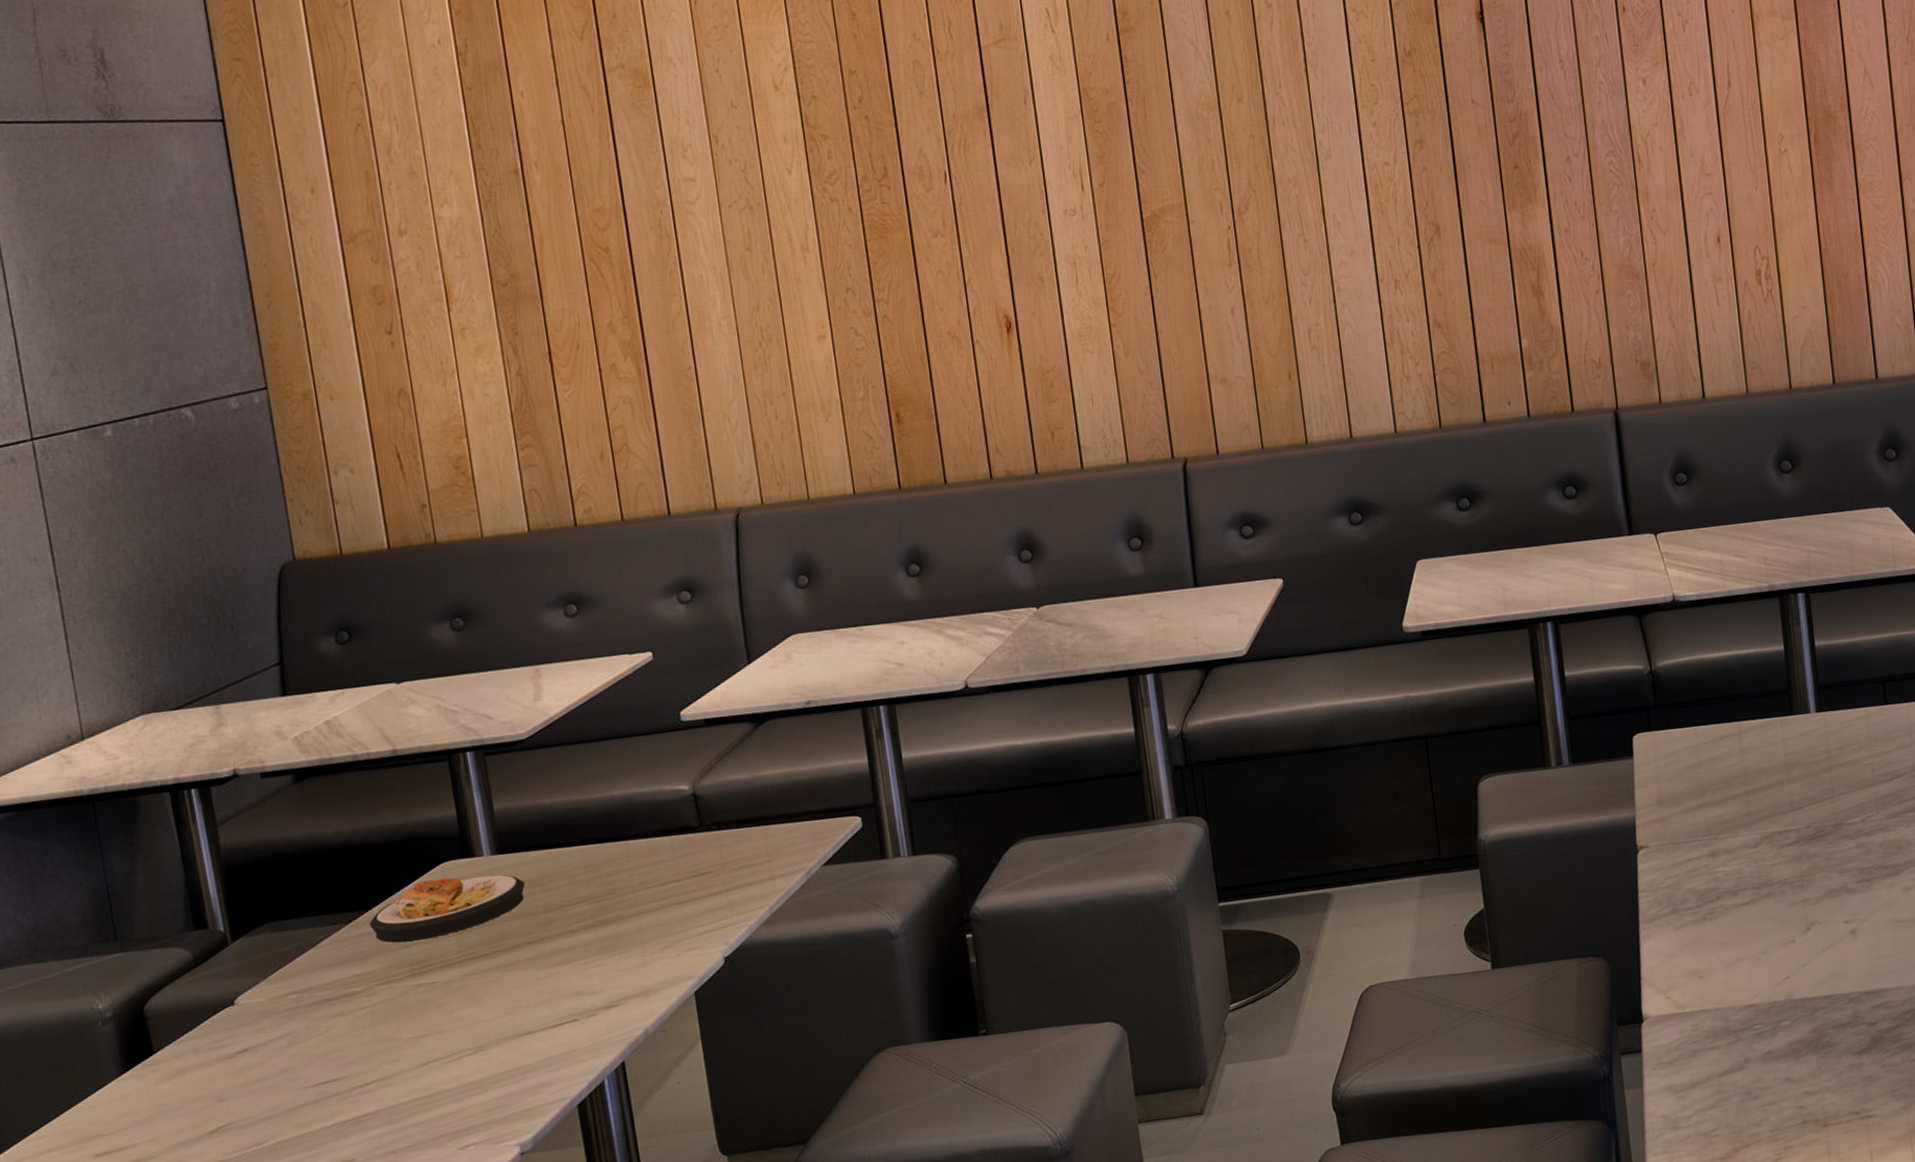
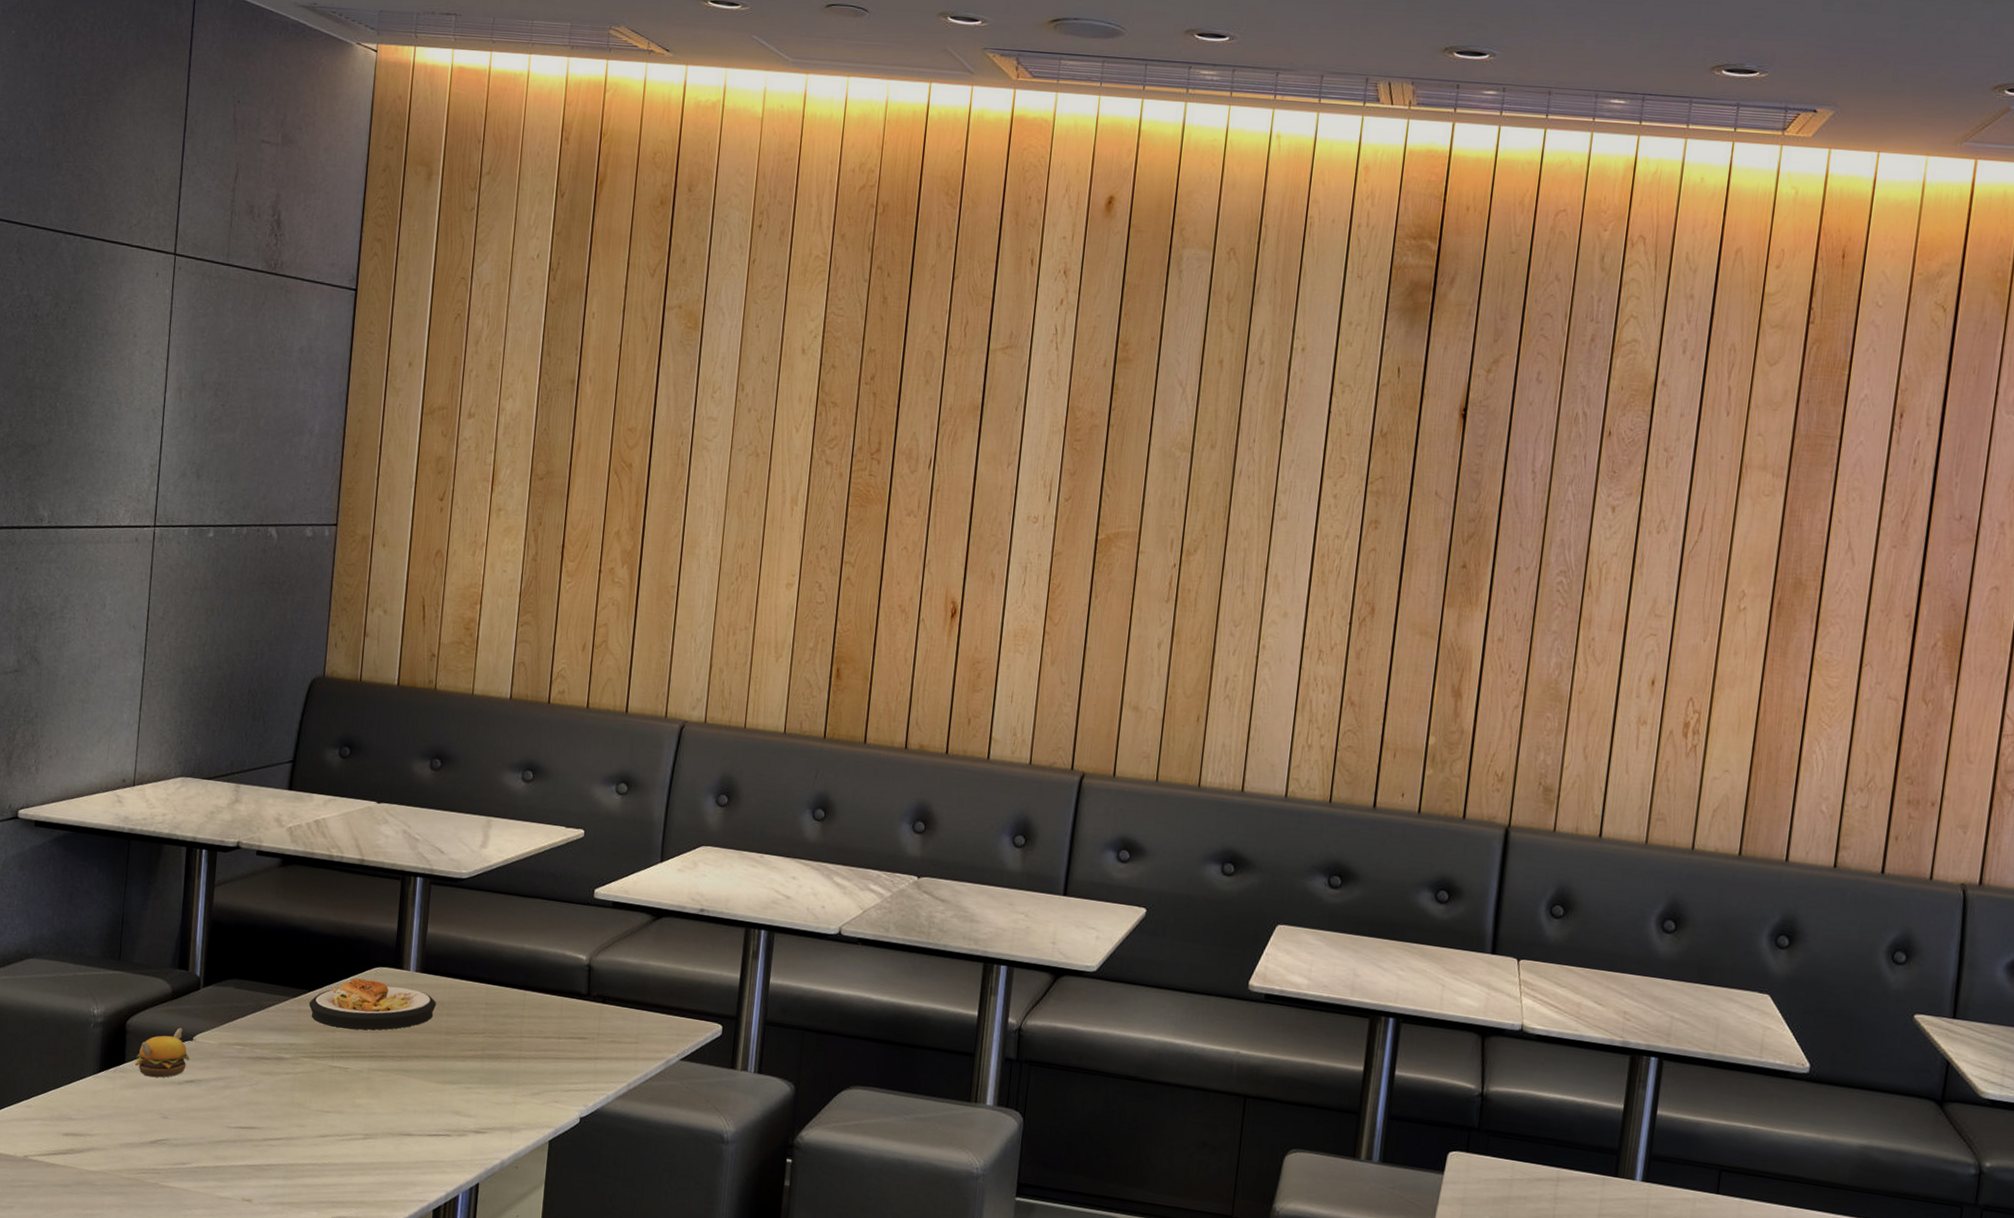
burger: none [166,995,236,1061] -> present [135,1028,190,1078]

